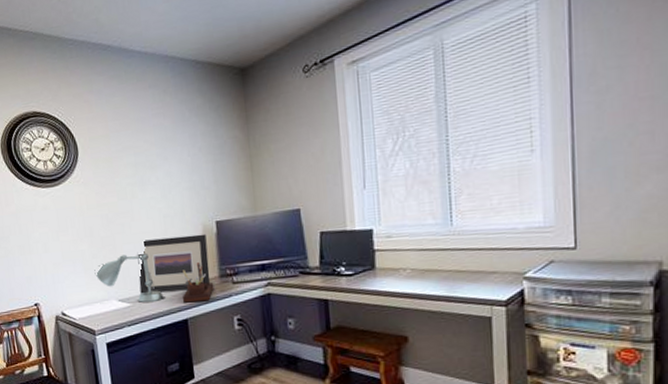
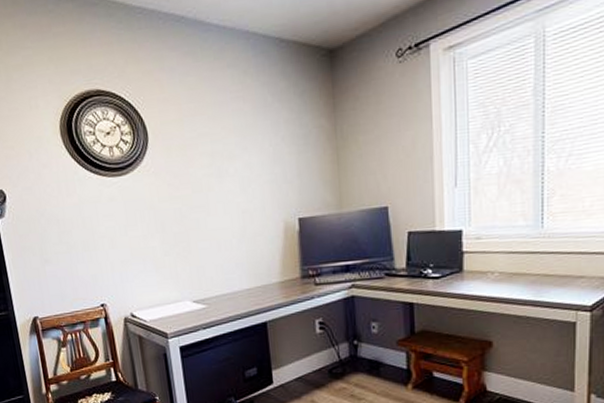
desk lamp: present [94,254,165,302] -> none [166,252,243,304]
picture frame: present [137,233,211,294] -> none [213,231,292,295]
desk organizer: present [183,263,214,303] -> none [262,262,296,305]

